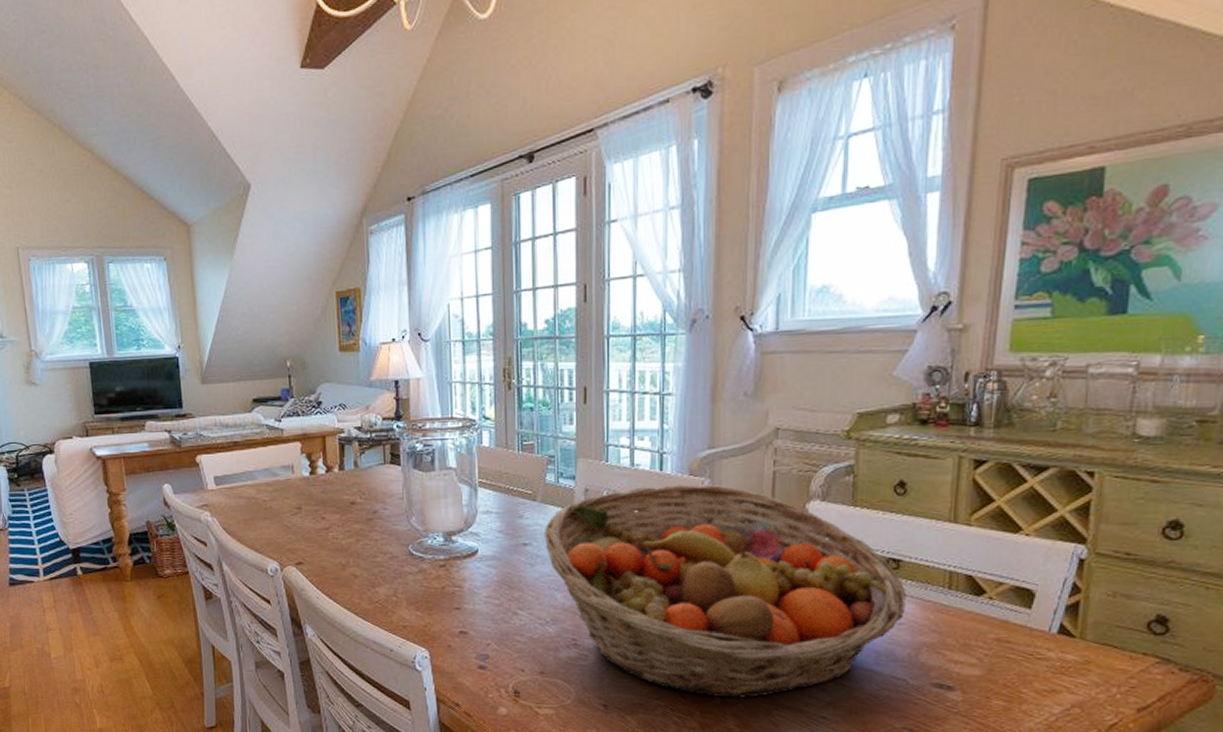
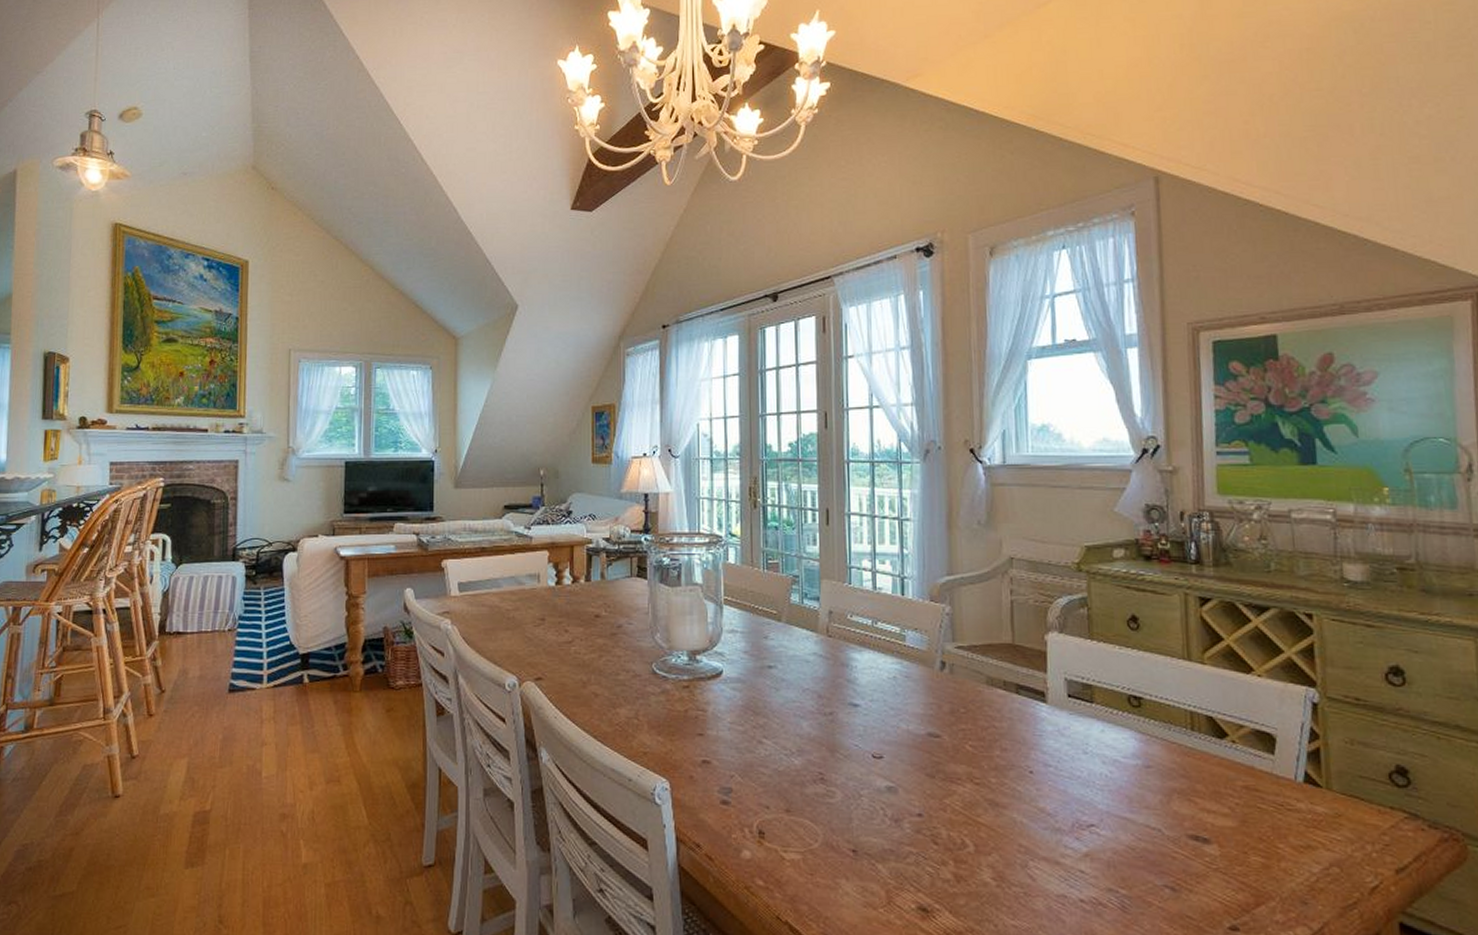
fruit basket: present [543,484,908,698] -> none [788,610,1152,846]

